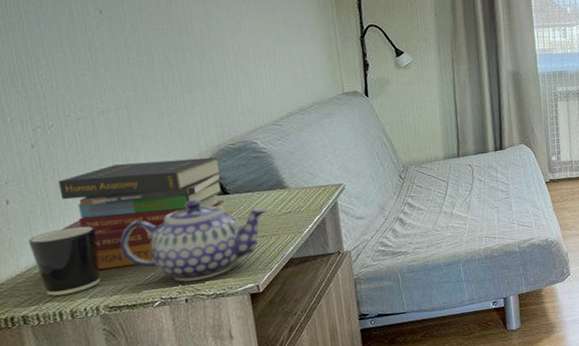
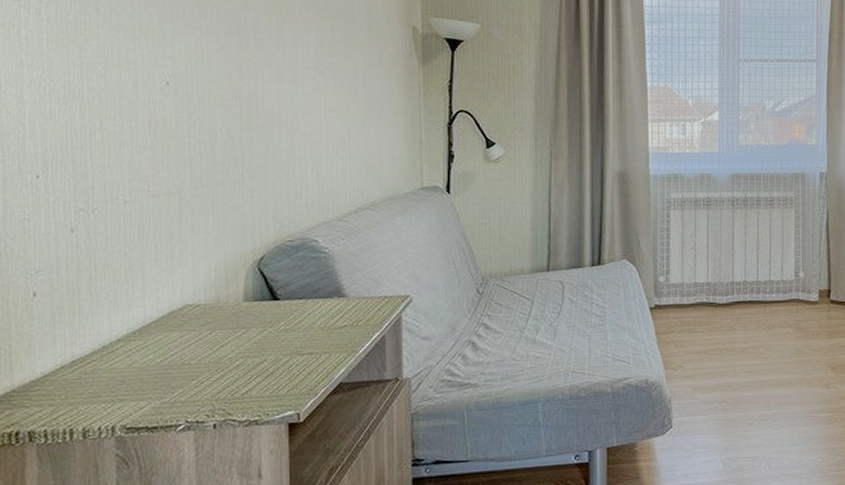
mug: present [28,225,101,296] -> none [50,327,125,410]
books: present [58,156,234,269] -> none [88,254,282,381]
teapot: present [119,199,269,282] -> none [148,303,322,403]

